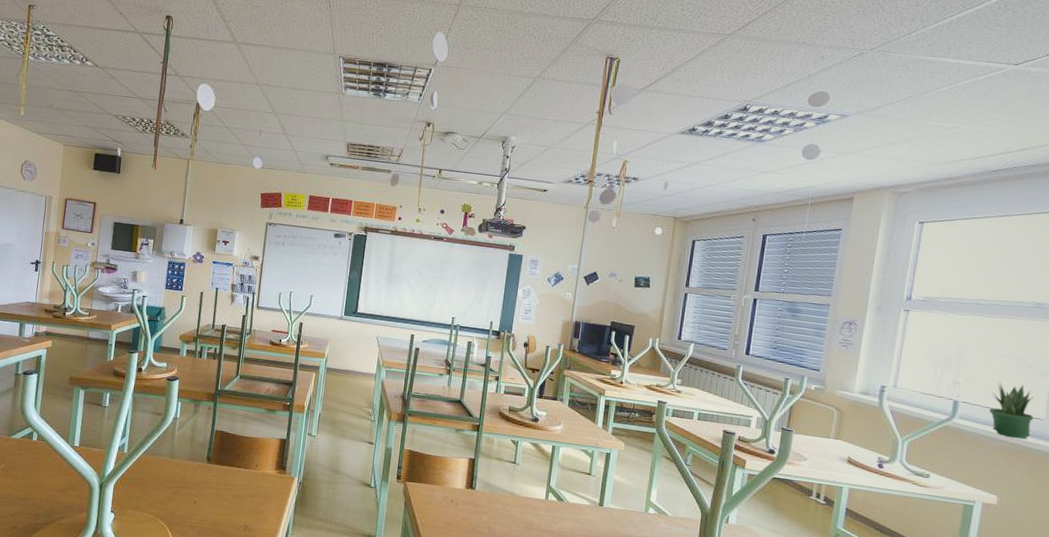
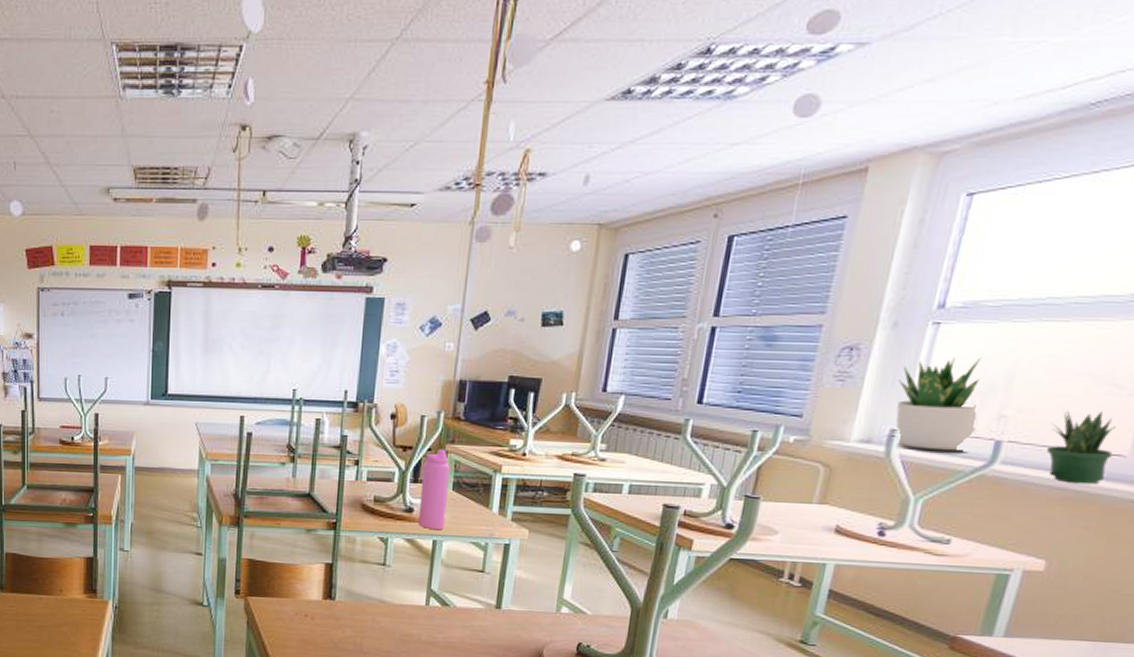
water bottle: none [541,373,567,438] -> present [418,449,450,531]
planter: none [884,336,940,409] -> present [895,358,980,455]

